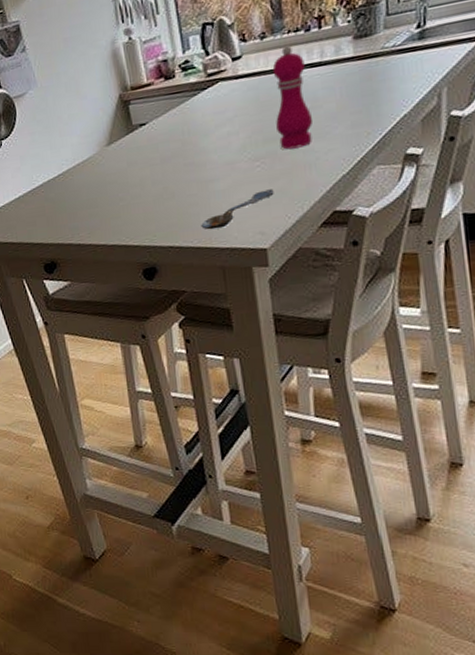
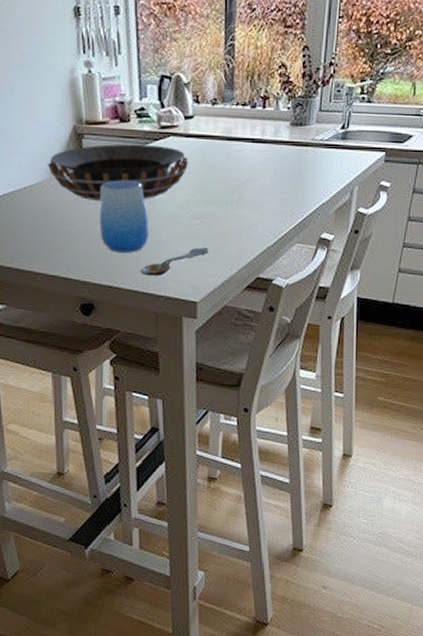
decorative bowl: none [98,93,241,164] -> present [48,144,188,202]
cup: none [151,135,206,211] -> present [99,180,148,253]
pepper mill: present [272,45,314,150] -> none [217,117,249,214]

